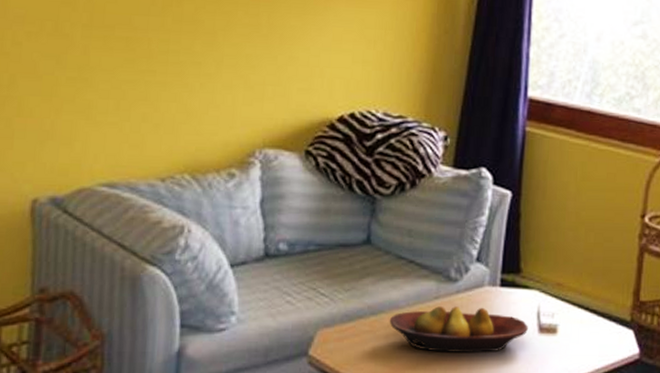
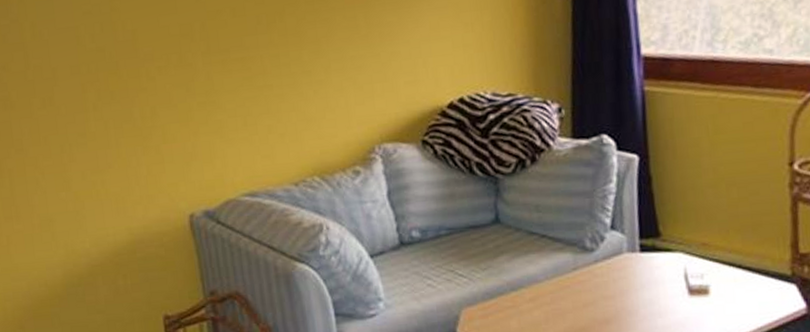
fruit bowl: present [389,306,528,353] -> none [530,274,677,322]

